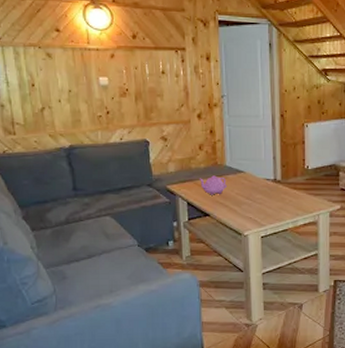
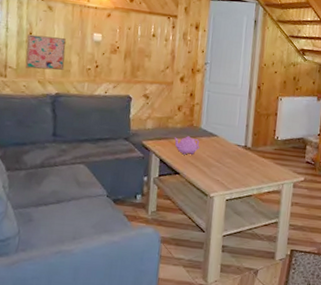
wall art: none [30,85,74,123] -> present [25,34,66,71]

